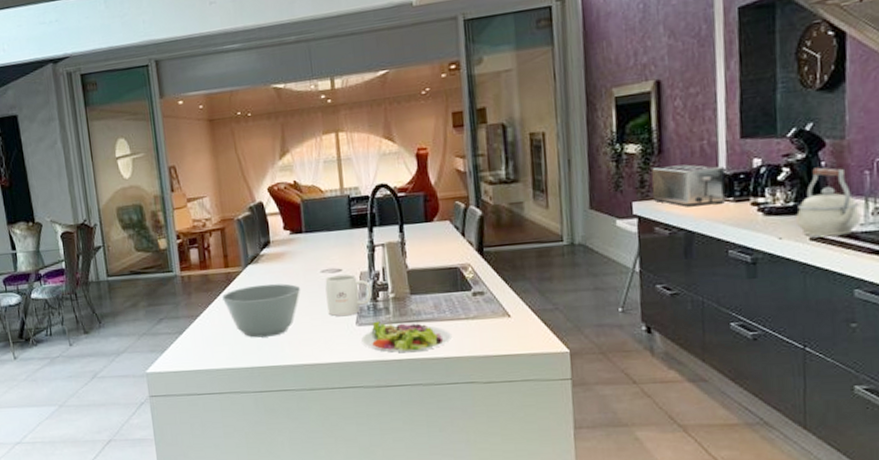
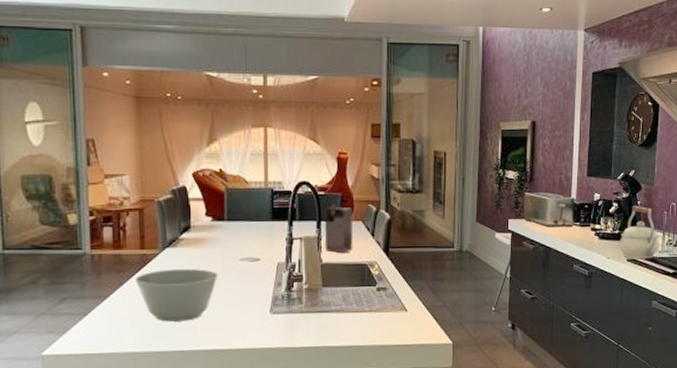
mug: present [325,274,372,317] -> none [242,264,287,304]
salad plate: present [361,321,453,353] -> none [274,310,357,341]
soap dispenser: none [407,204,442,257] -> present [325,204,353,253]

